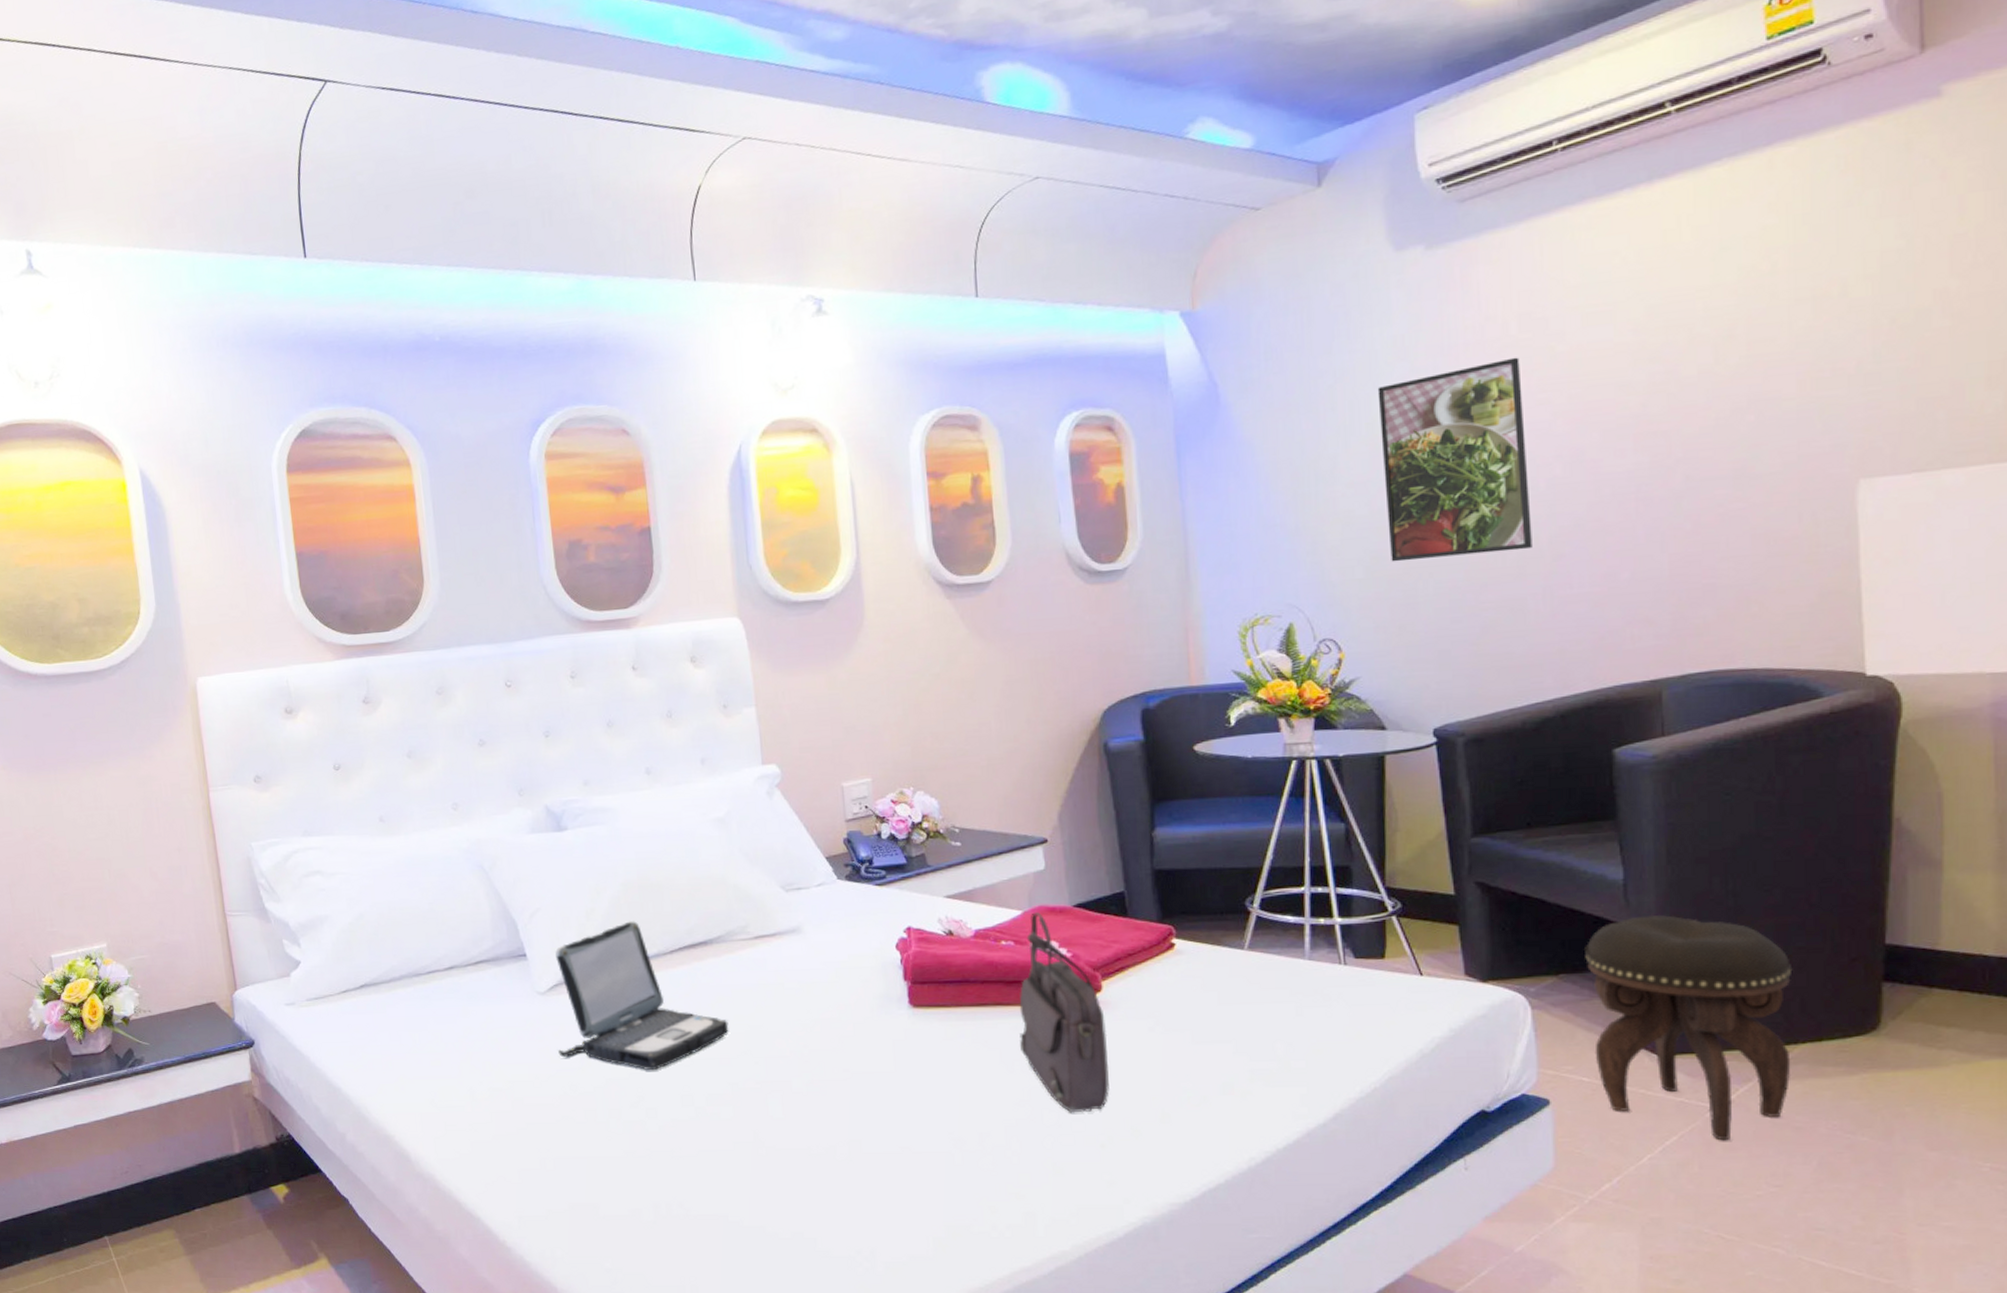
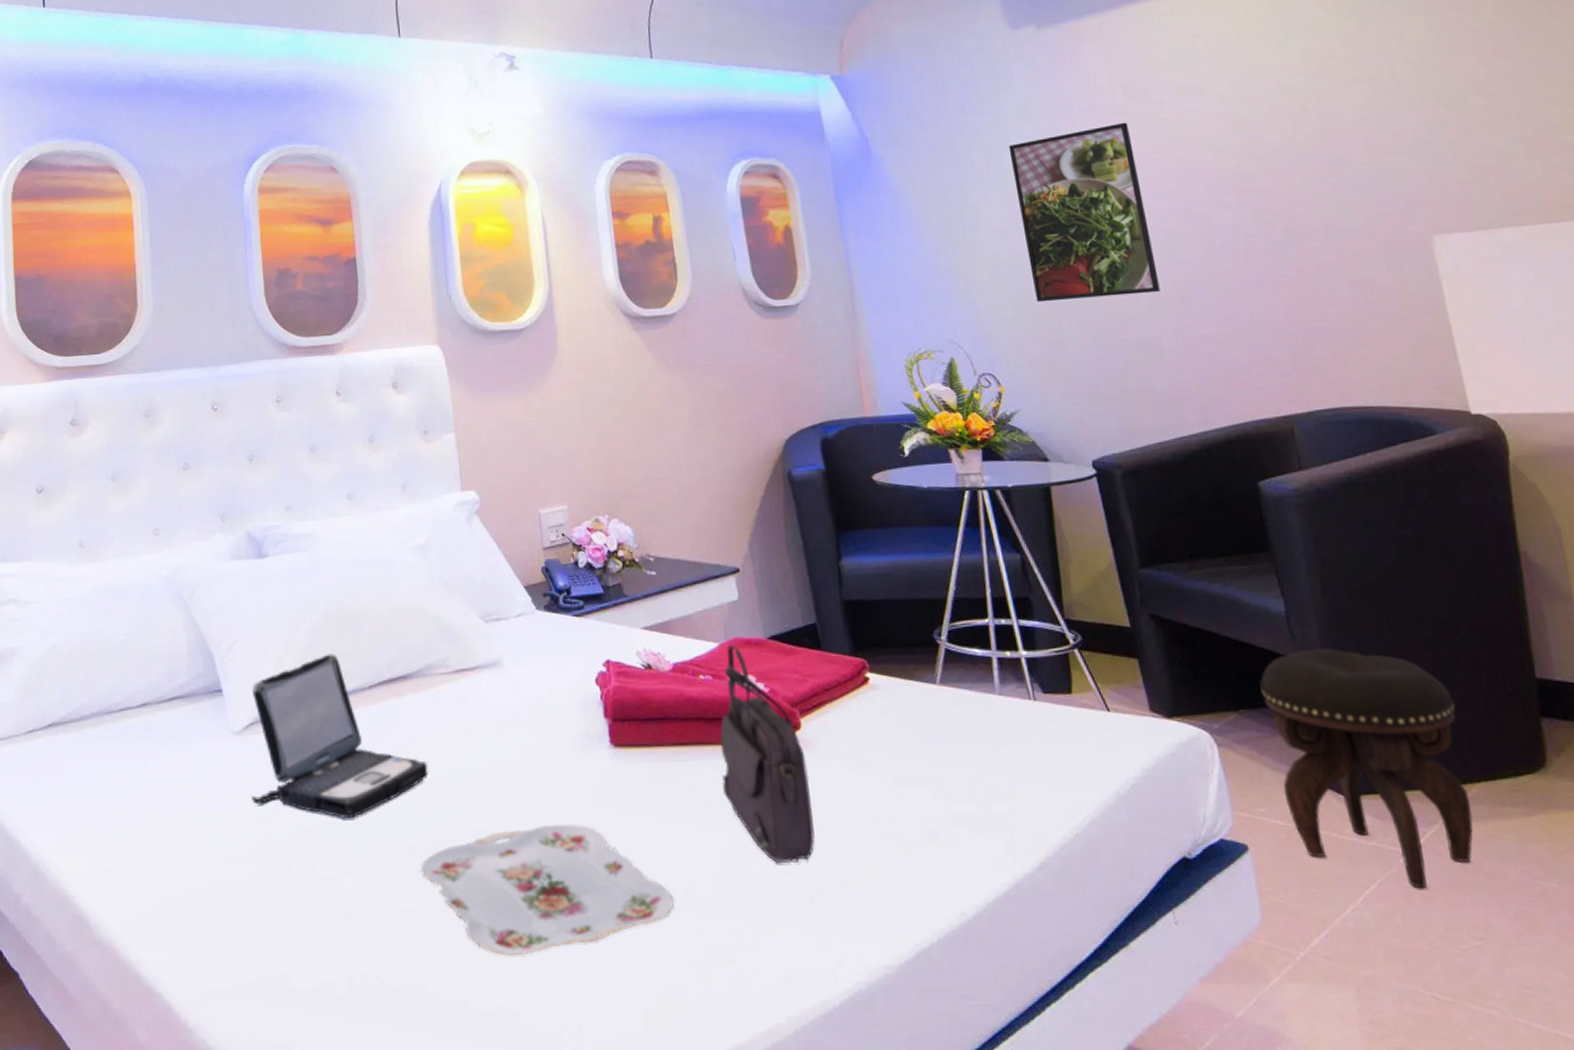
serving tray: none [721,1076,967,1191] -> present [420,824,674,956]

